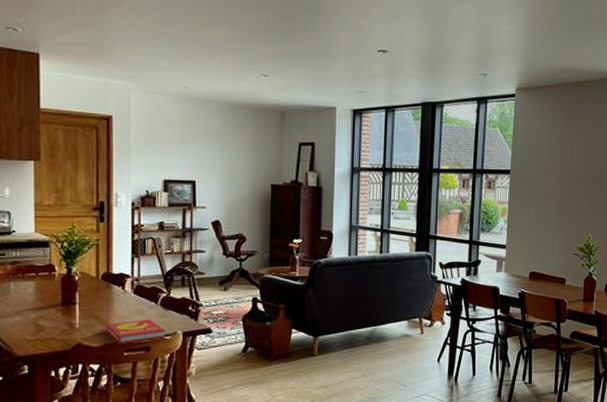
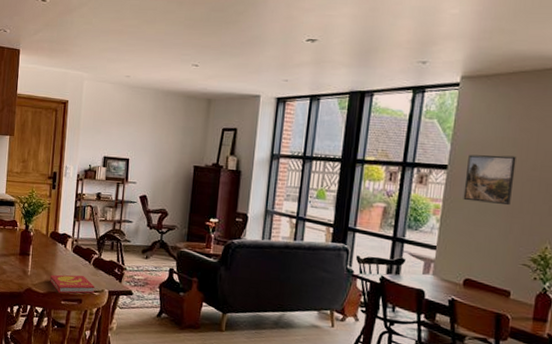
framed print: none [524,159,563,203] -> present [463,154,517,206]

